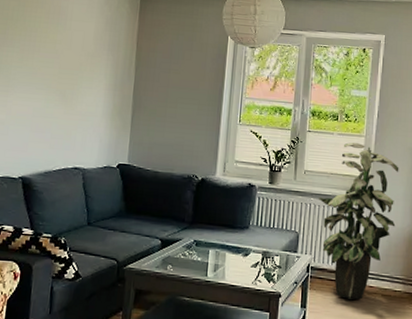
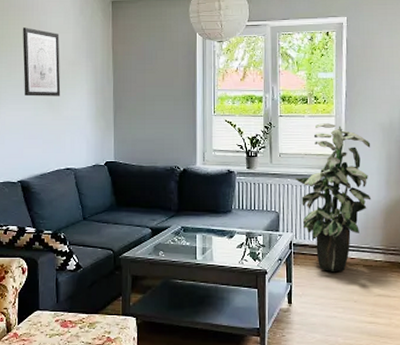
wall art: none [35,11,81,89] -> present [22,27,61,97]

